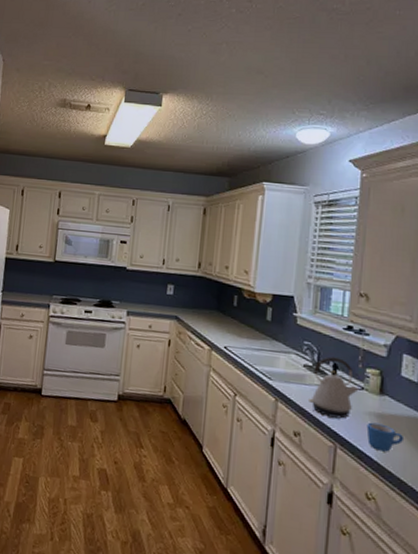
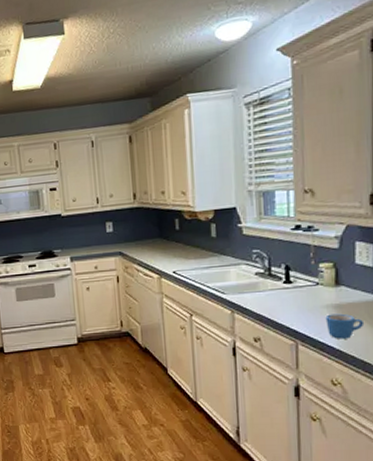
kettle: present [307,356,359,419] -> none [263,259,314,318]

